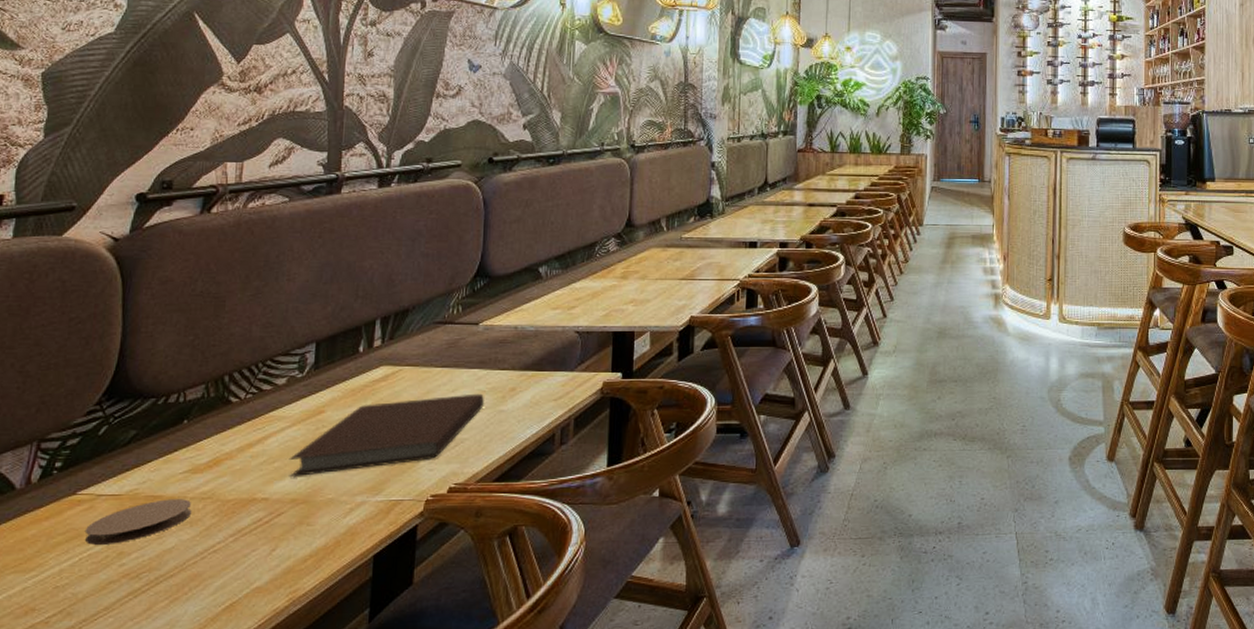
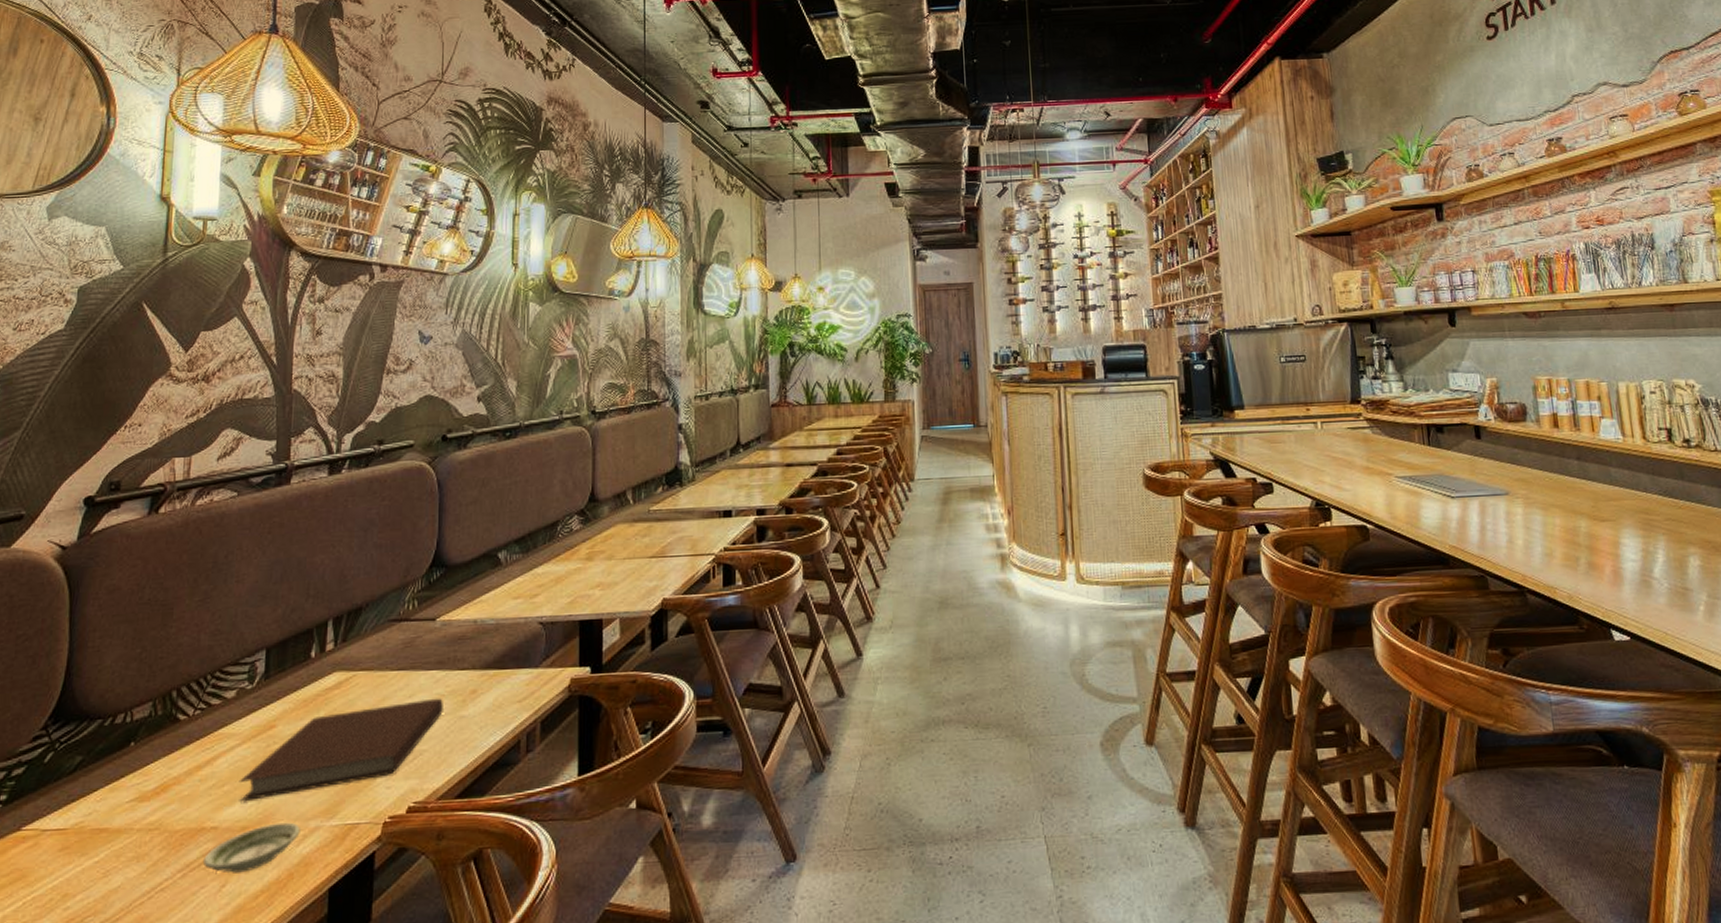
coaster: present [84,499,192,545] -> none [29,831,139,887]
saucer: none [255,496,347,539] -> present [204,822,300,874]

